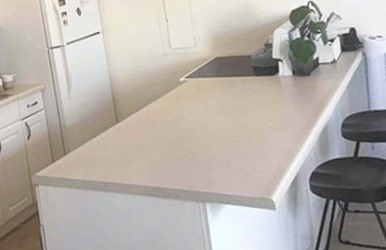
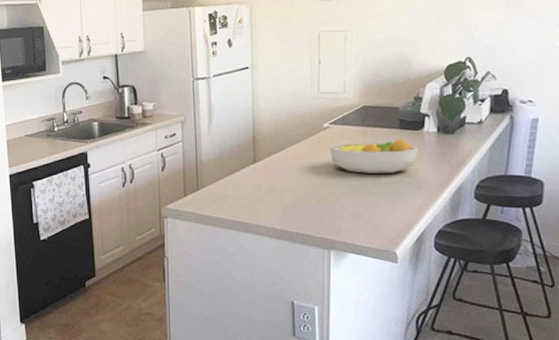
fruit bowl: none [189,84,278,123] -> present [329,138,418,174]

